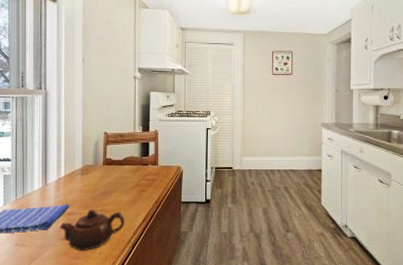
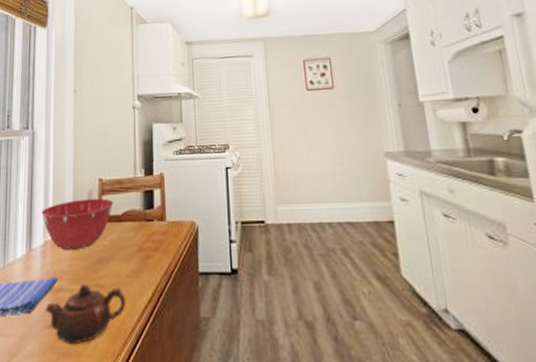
mixing bowl: none [55,147,116,186] -> present [42,198,113,251]

